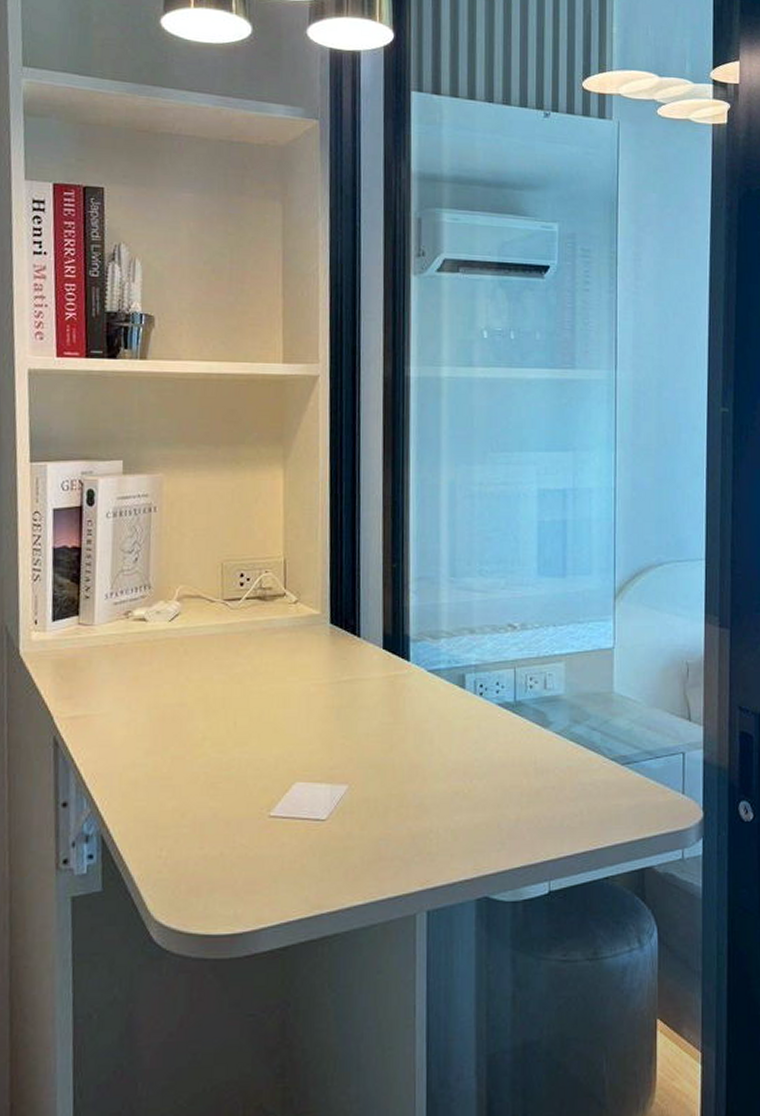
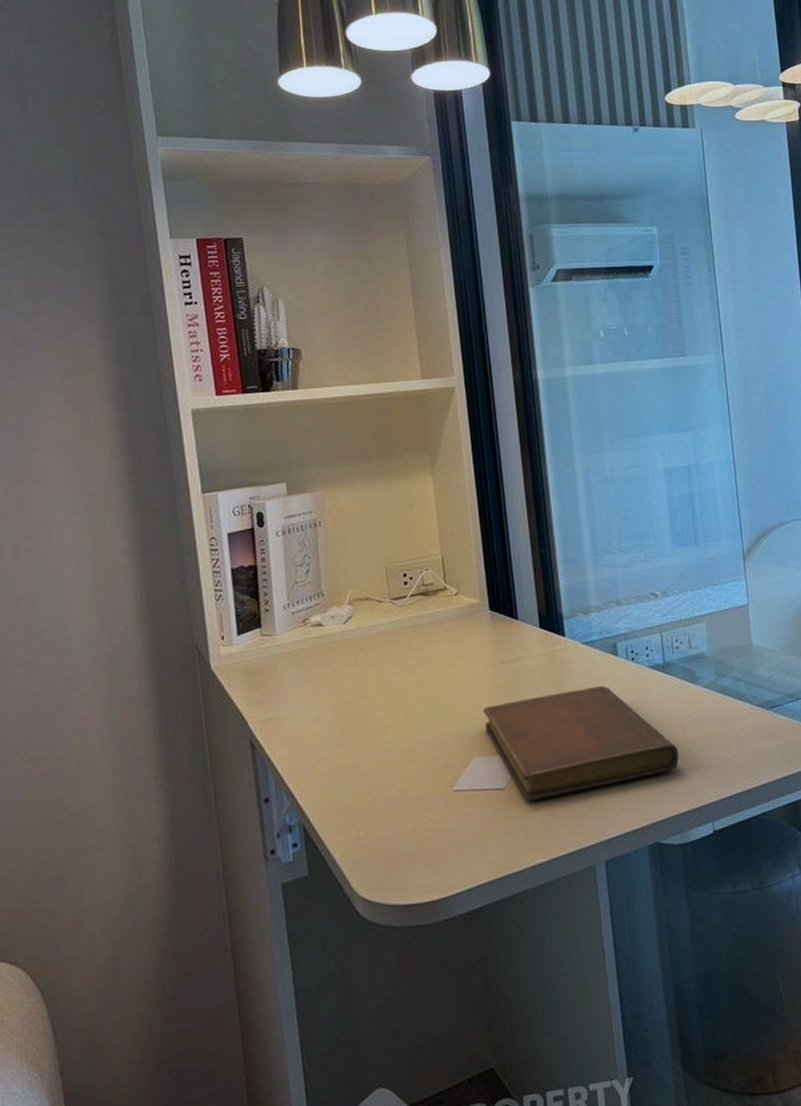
notebook: none [311,720,521,836] -> present [482,686,679,801]

